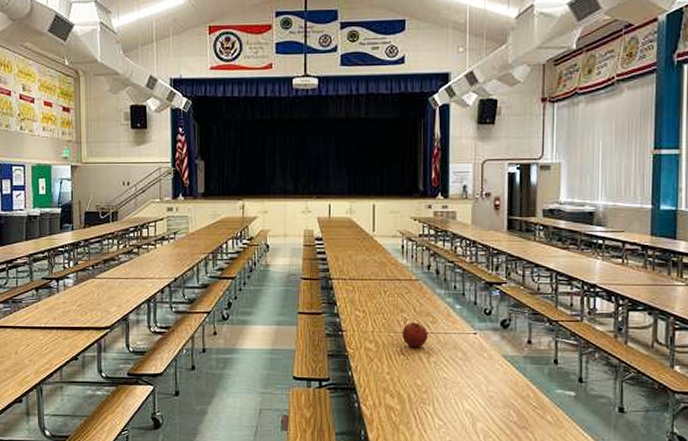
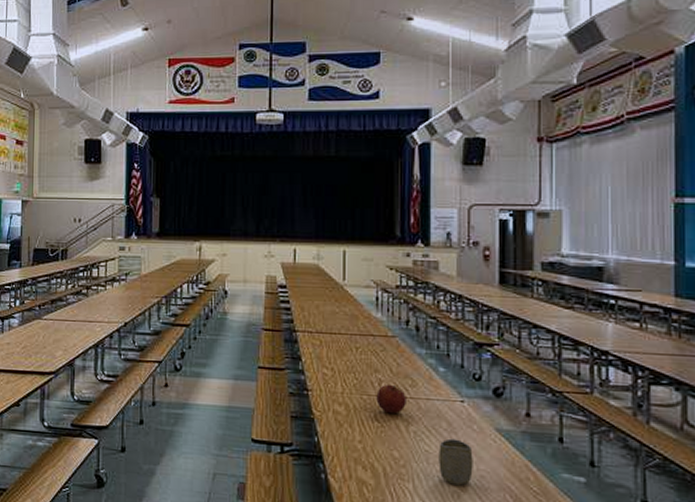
cup: none [455,366,484,405] -> present [439,438,473,486]

